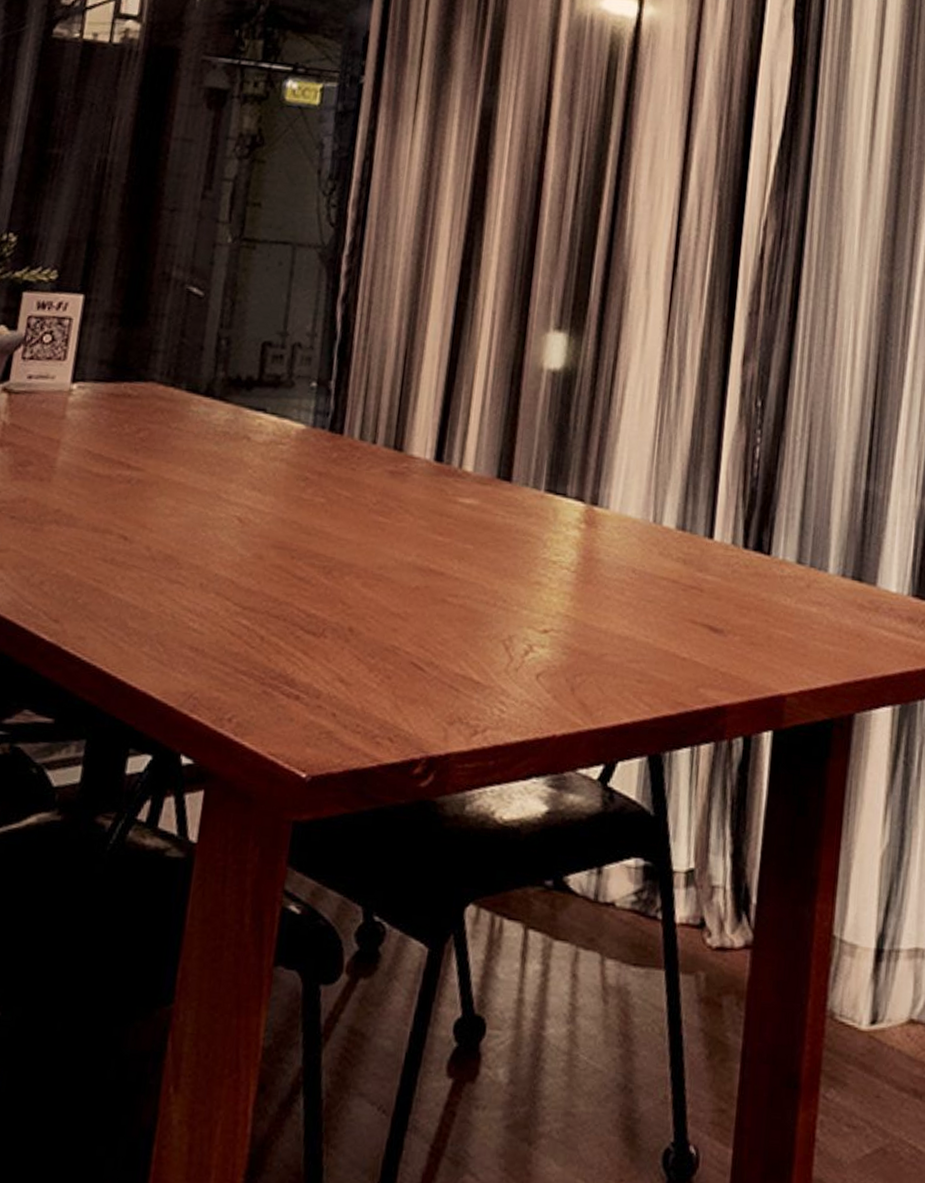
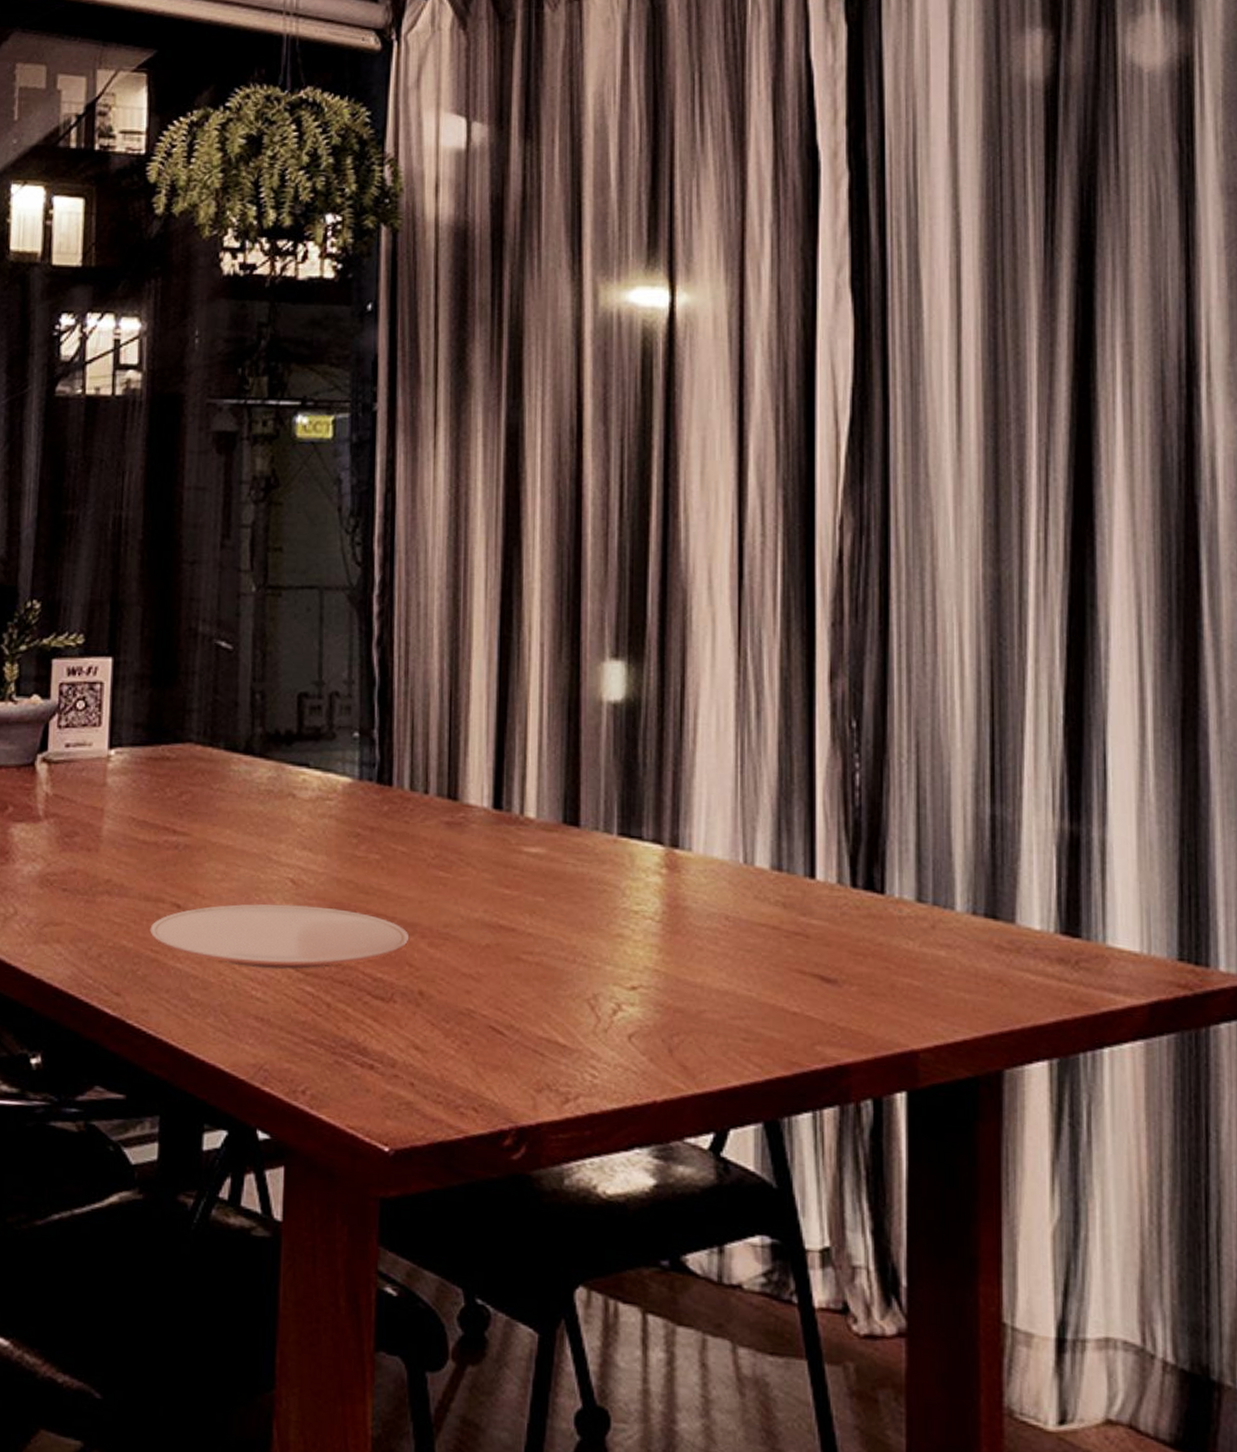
plate: none [94,539,345,603] -> present [150,904,410,969]

